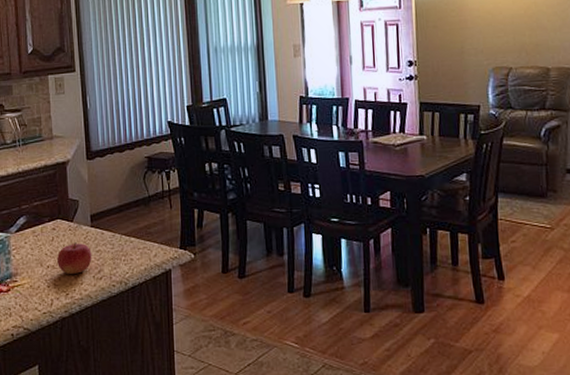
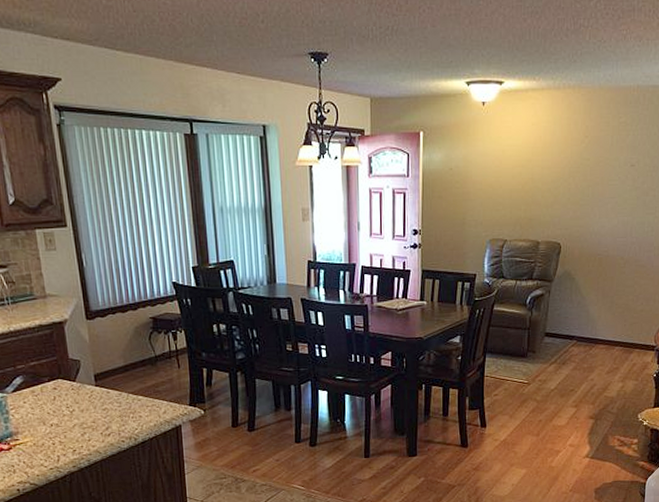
fruit: present [57,242,92,274] -> none [61,401,99,432]

